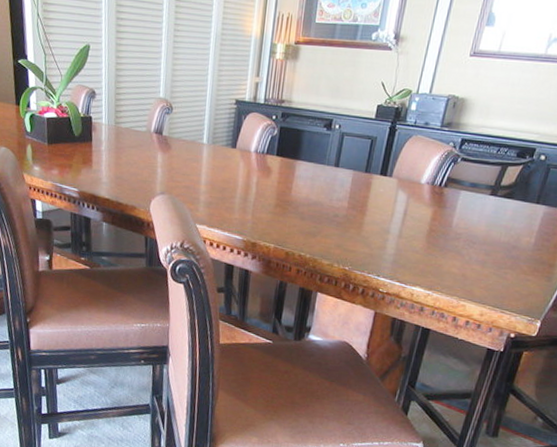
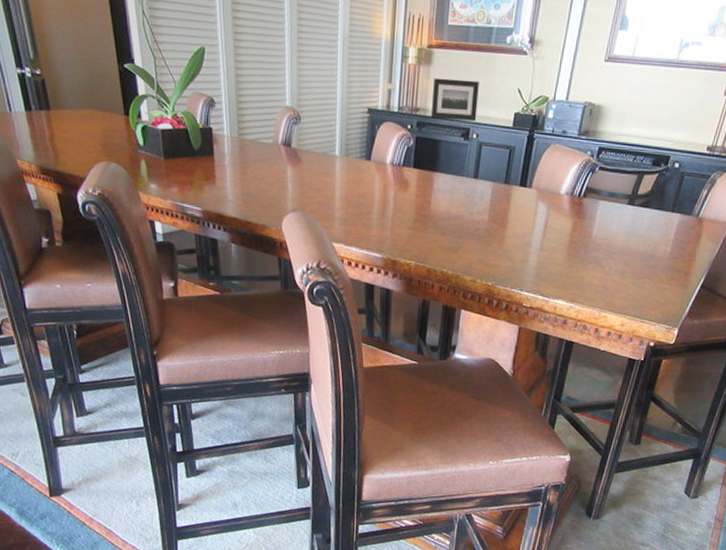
picture frame: none [295,72,344,113] -> present [430,78,479,121]

